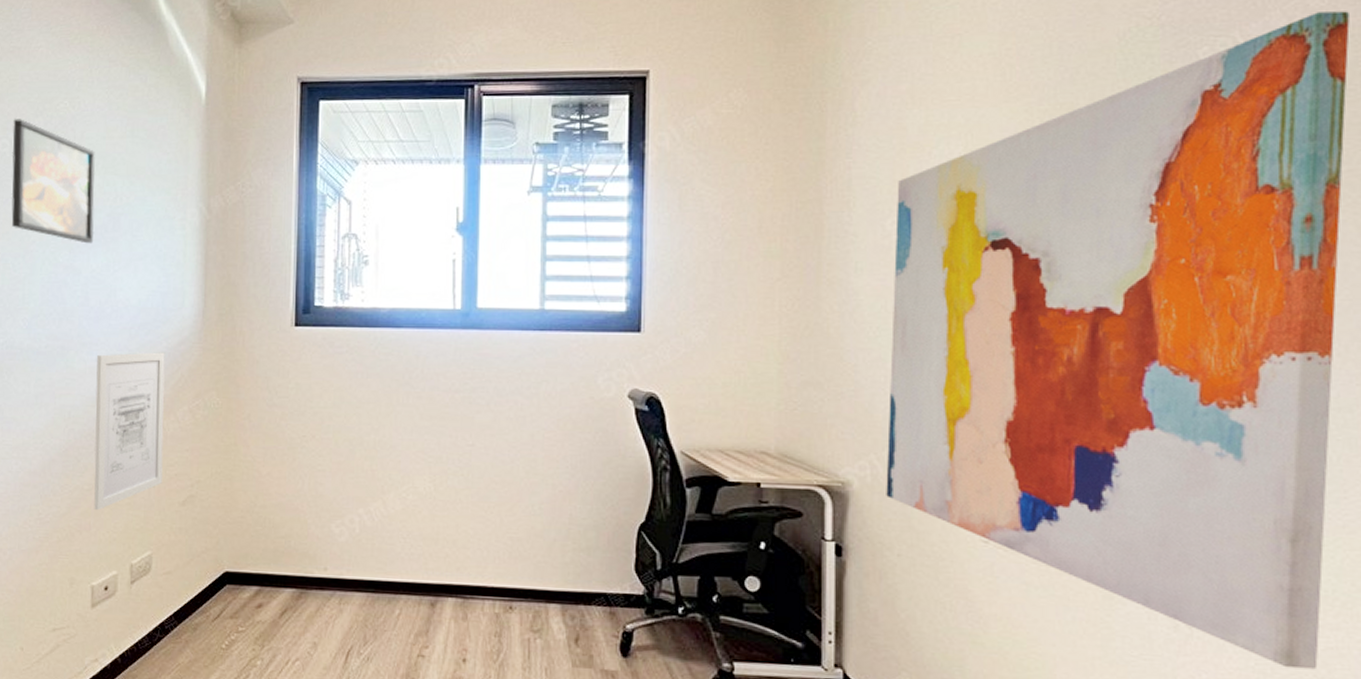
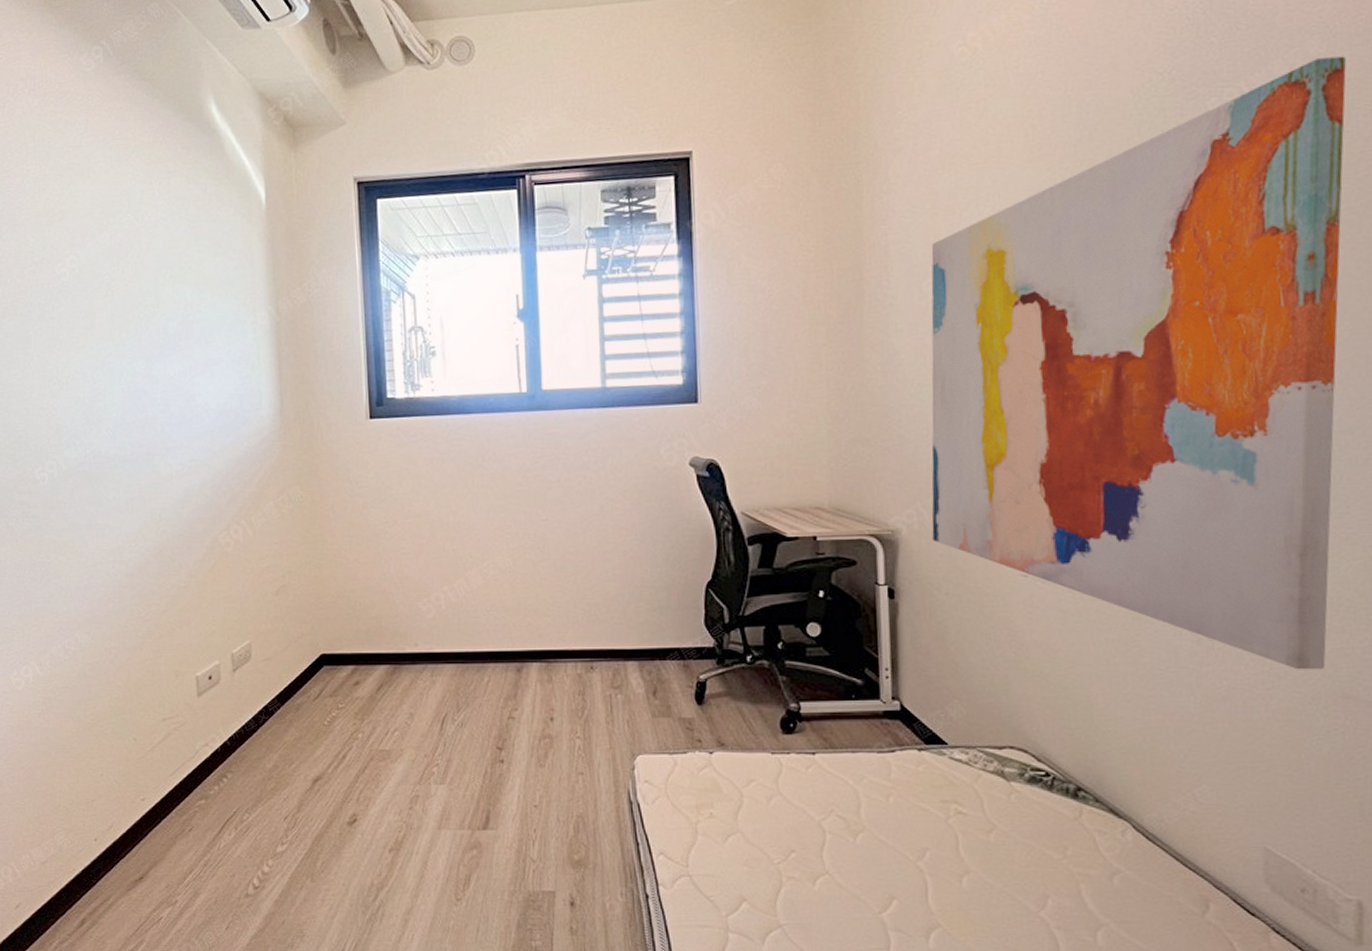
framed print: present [11,119,96,244] -> none [79,234,169,353]
wall art: present [94,352,165,511] -> none [182,452,255,606]

